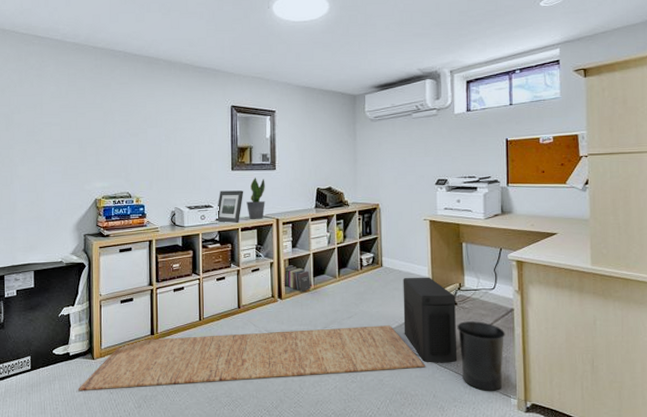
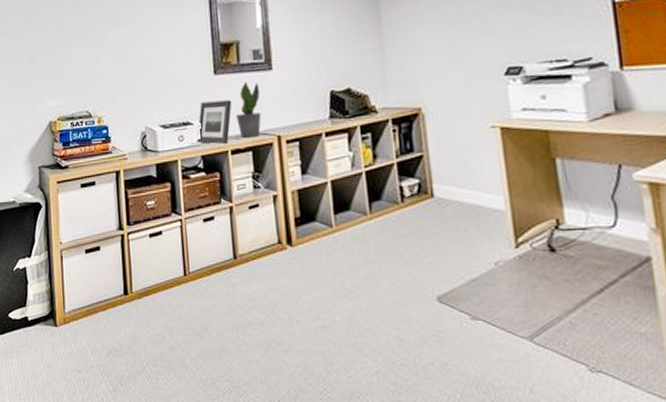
rug: present [78,325,426,390] -> none [39,283,514,367]
books: present [283,265,311,293] -> none [291,198,331,237]
computer tower: present [403,277,458,363] -> none [466,210,564,340]
waste bin: present [457,321,505,391] -> none [558,276,645,386]

